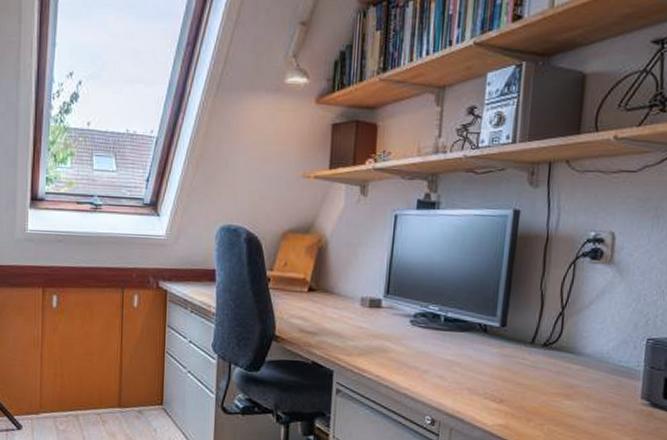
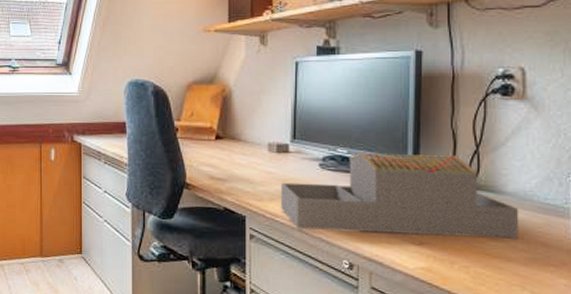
architectural model: none [368,310,595,399] -> present [280,152,519,239]

